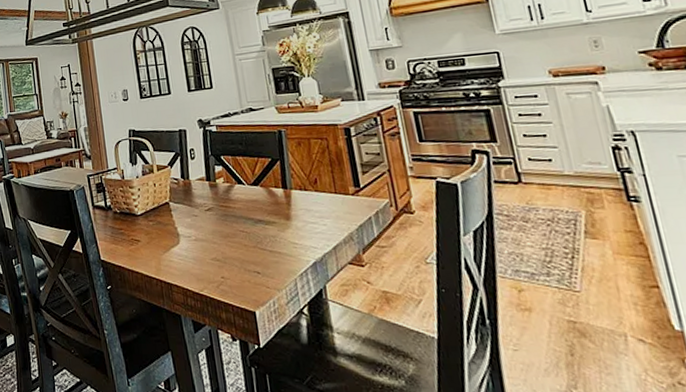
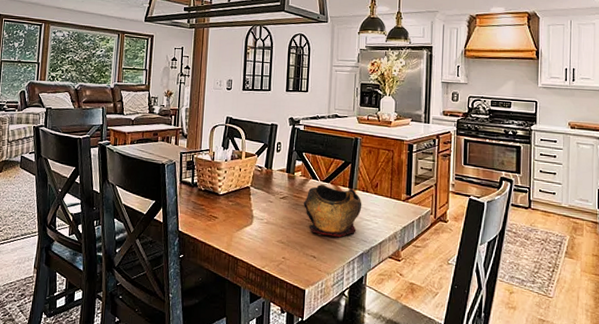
decorative bowl: none [232,188,304,247] -> present [303,184,362,238]

